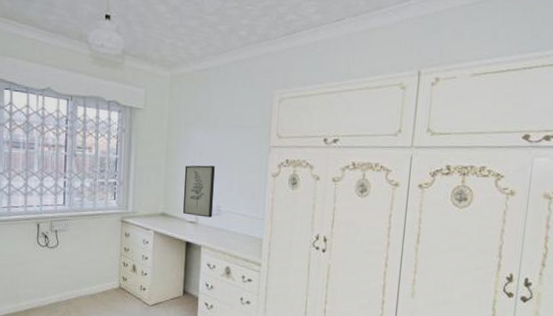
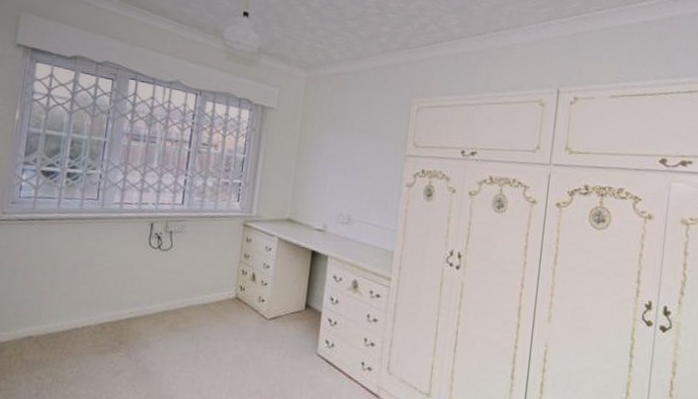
wall art: present [183,165,216,218] -> none [311,169,348,226]

